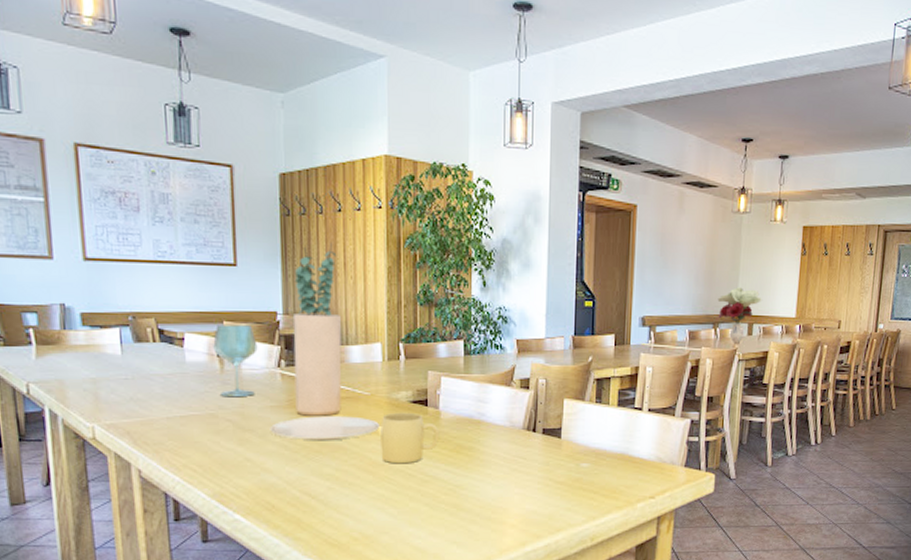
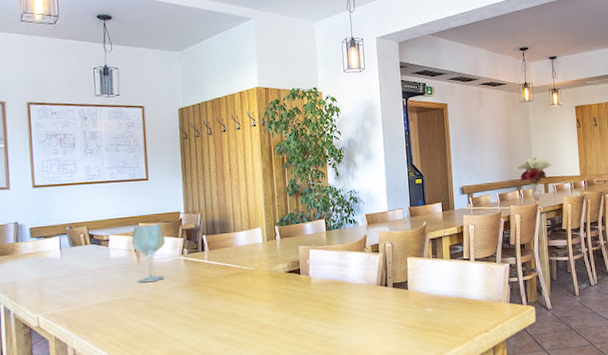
plate: present [269,416,381,441] -> none [177,288,264,312]
vase: present [293,242,342,416] -> none [192,155,233,292]
mug: present [381,412,440,464] -> none [264,280,312,324]

